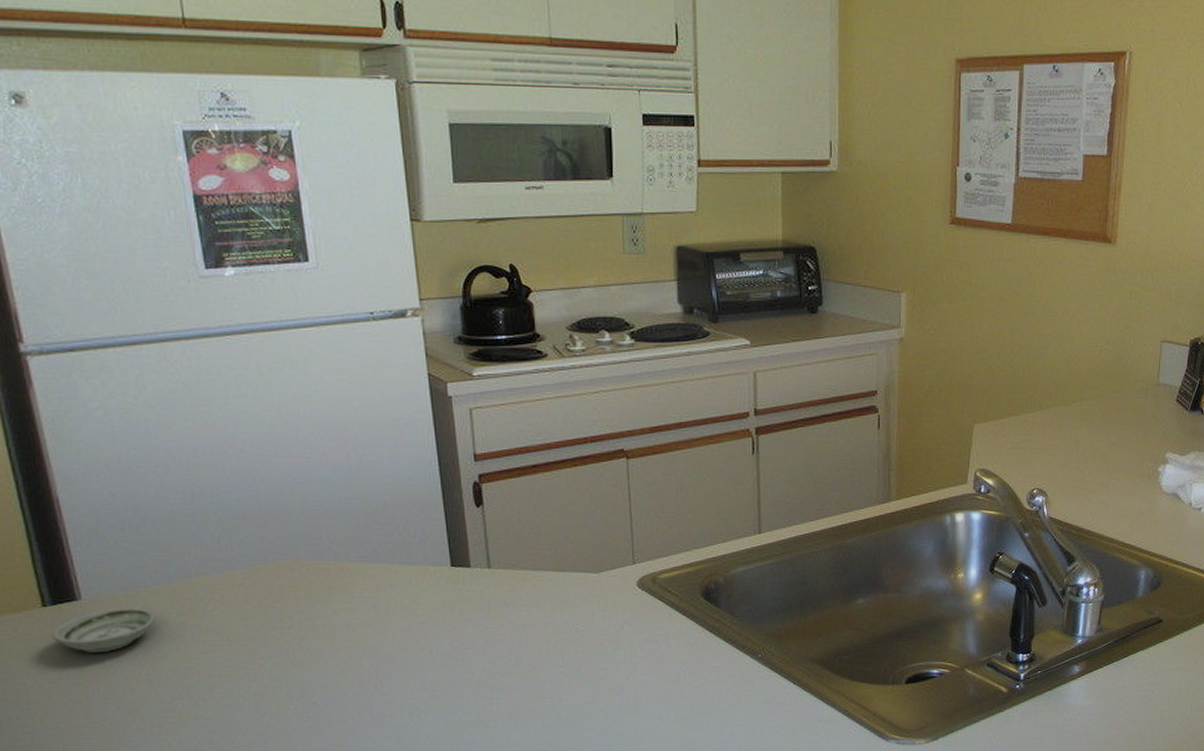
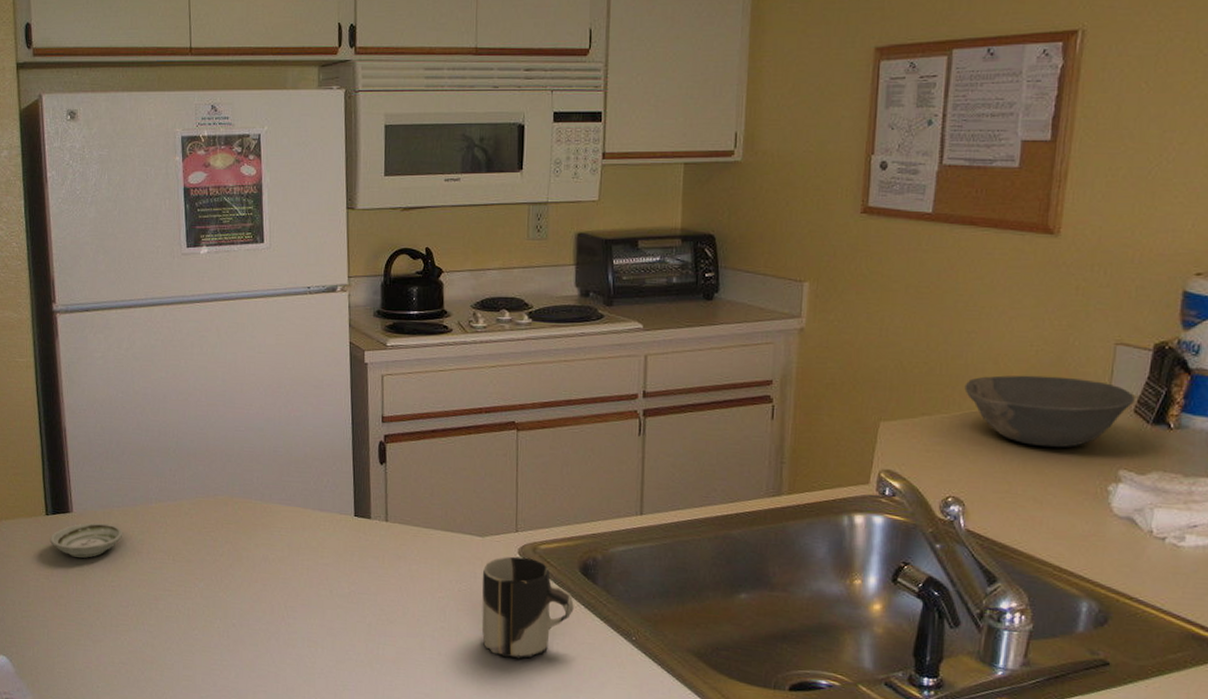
cup: none [600,589,698,694] -> present [482,556,574,659]
bowl: none [1044,373,1176,438] -> present [964,375,1135,448]

